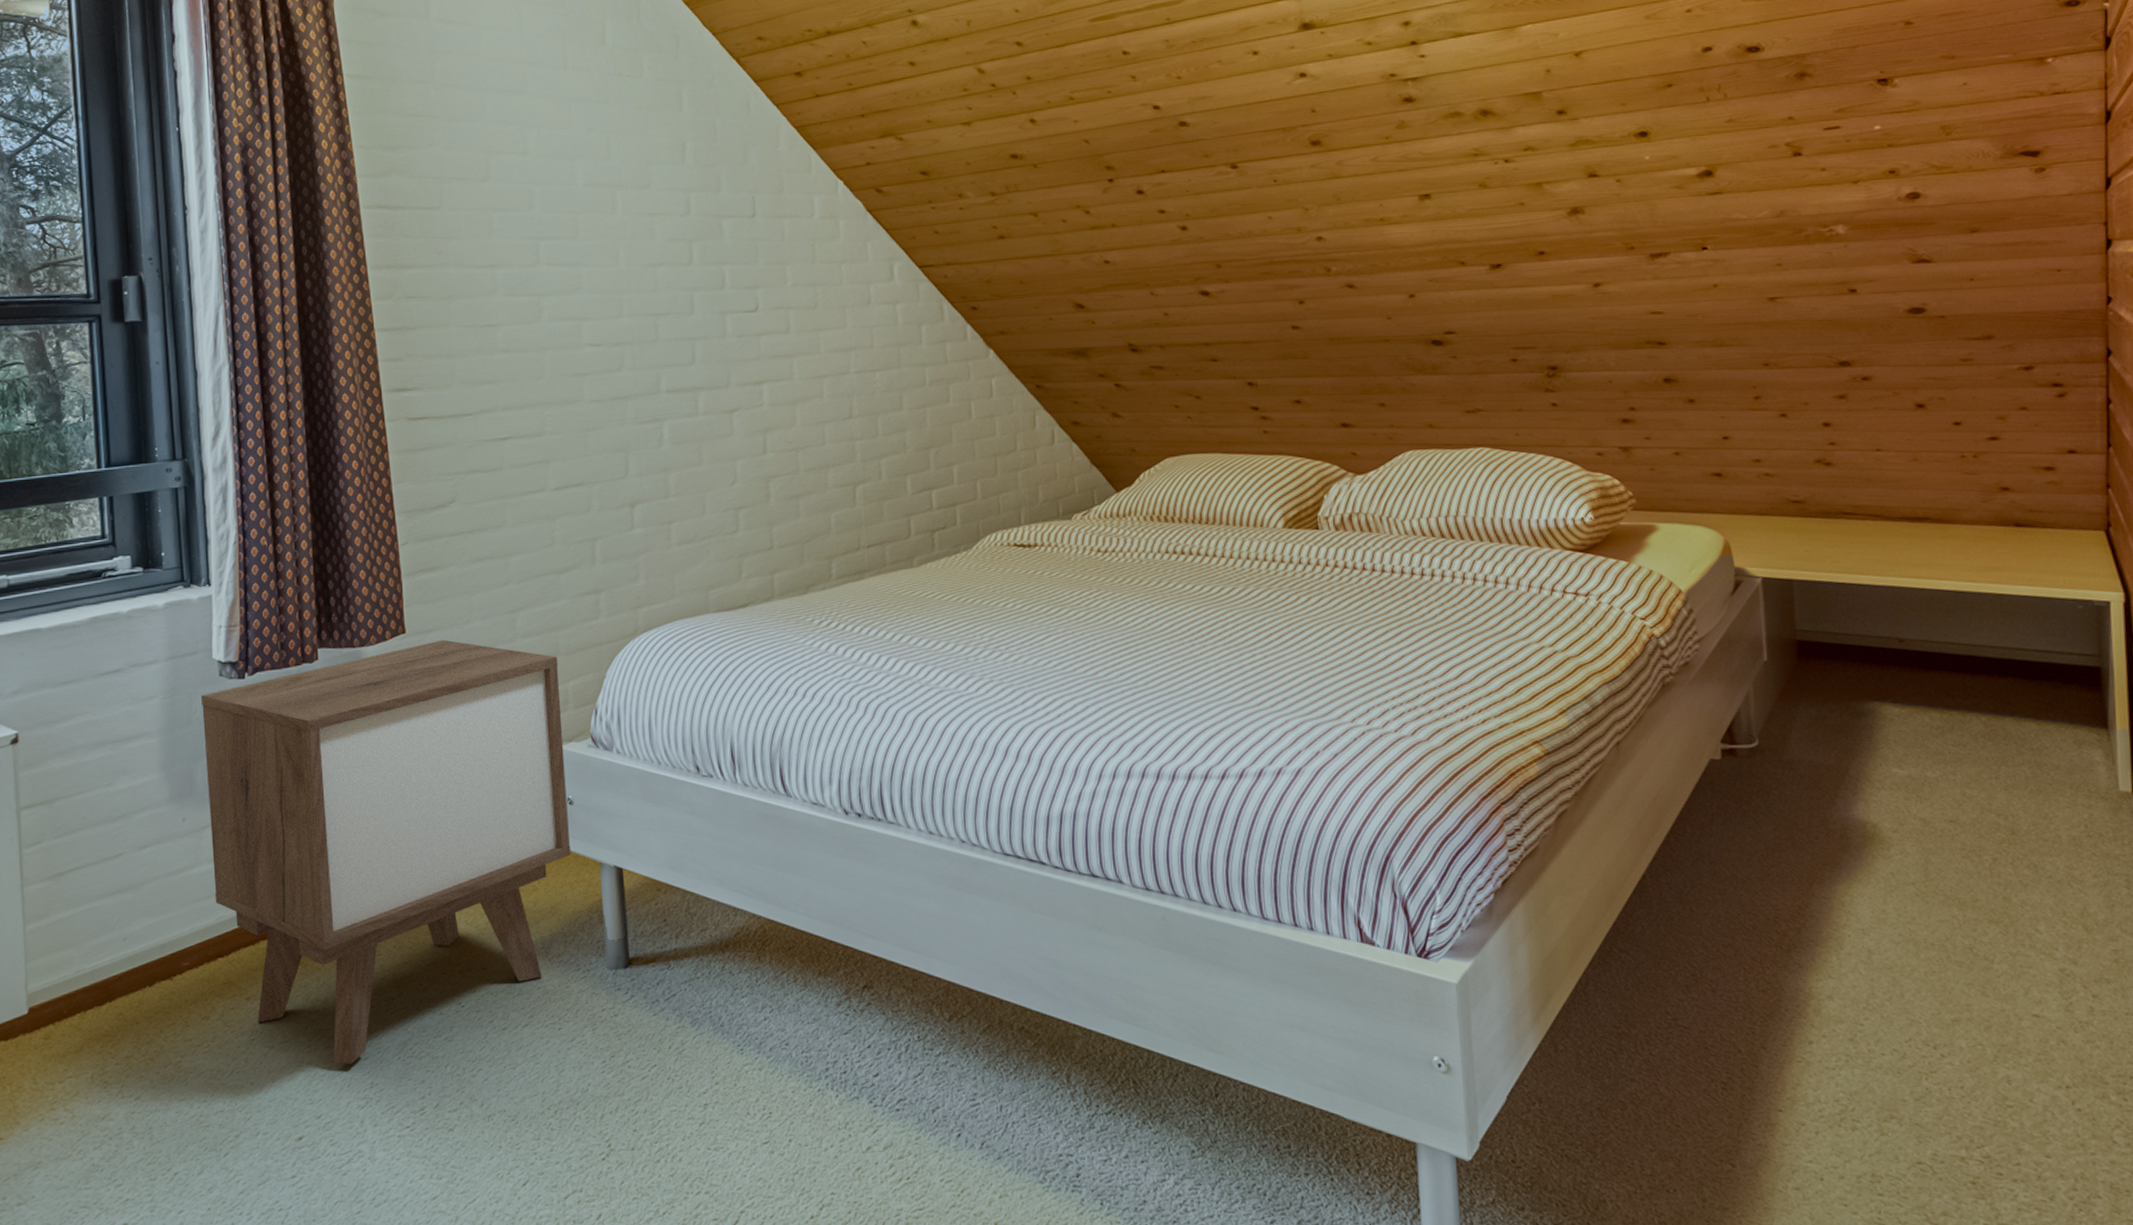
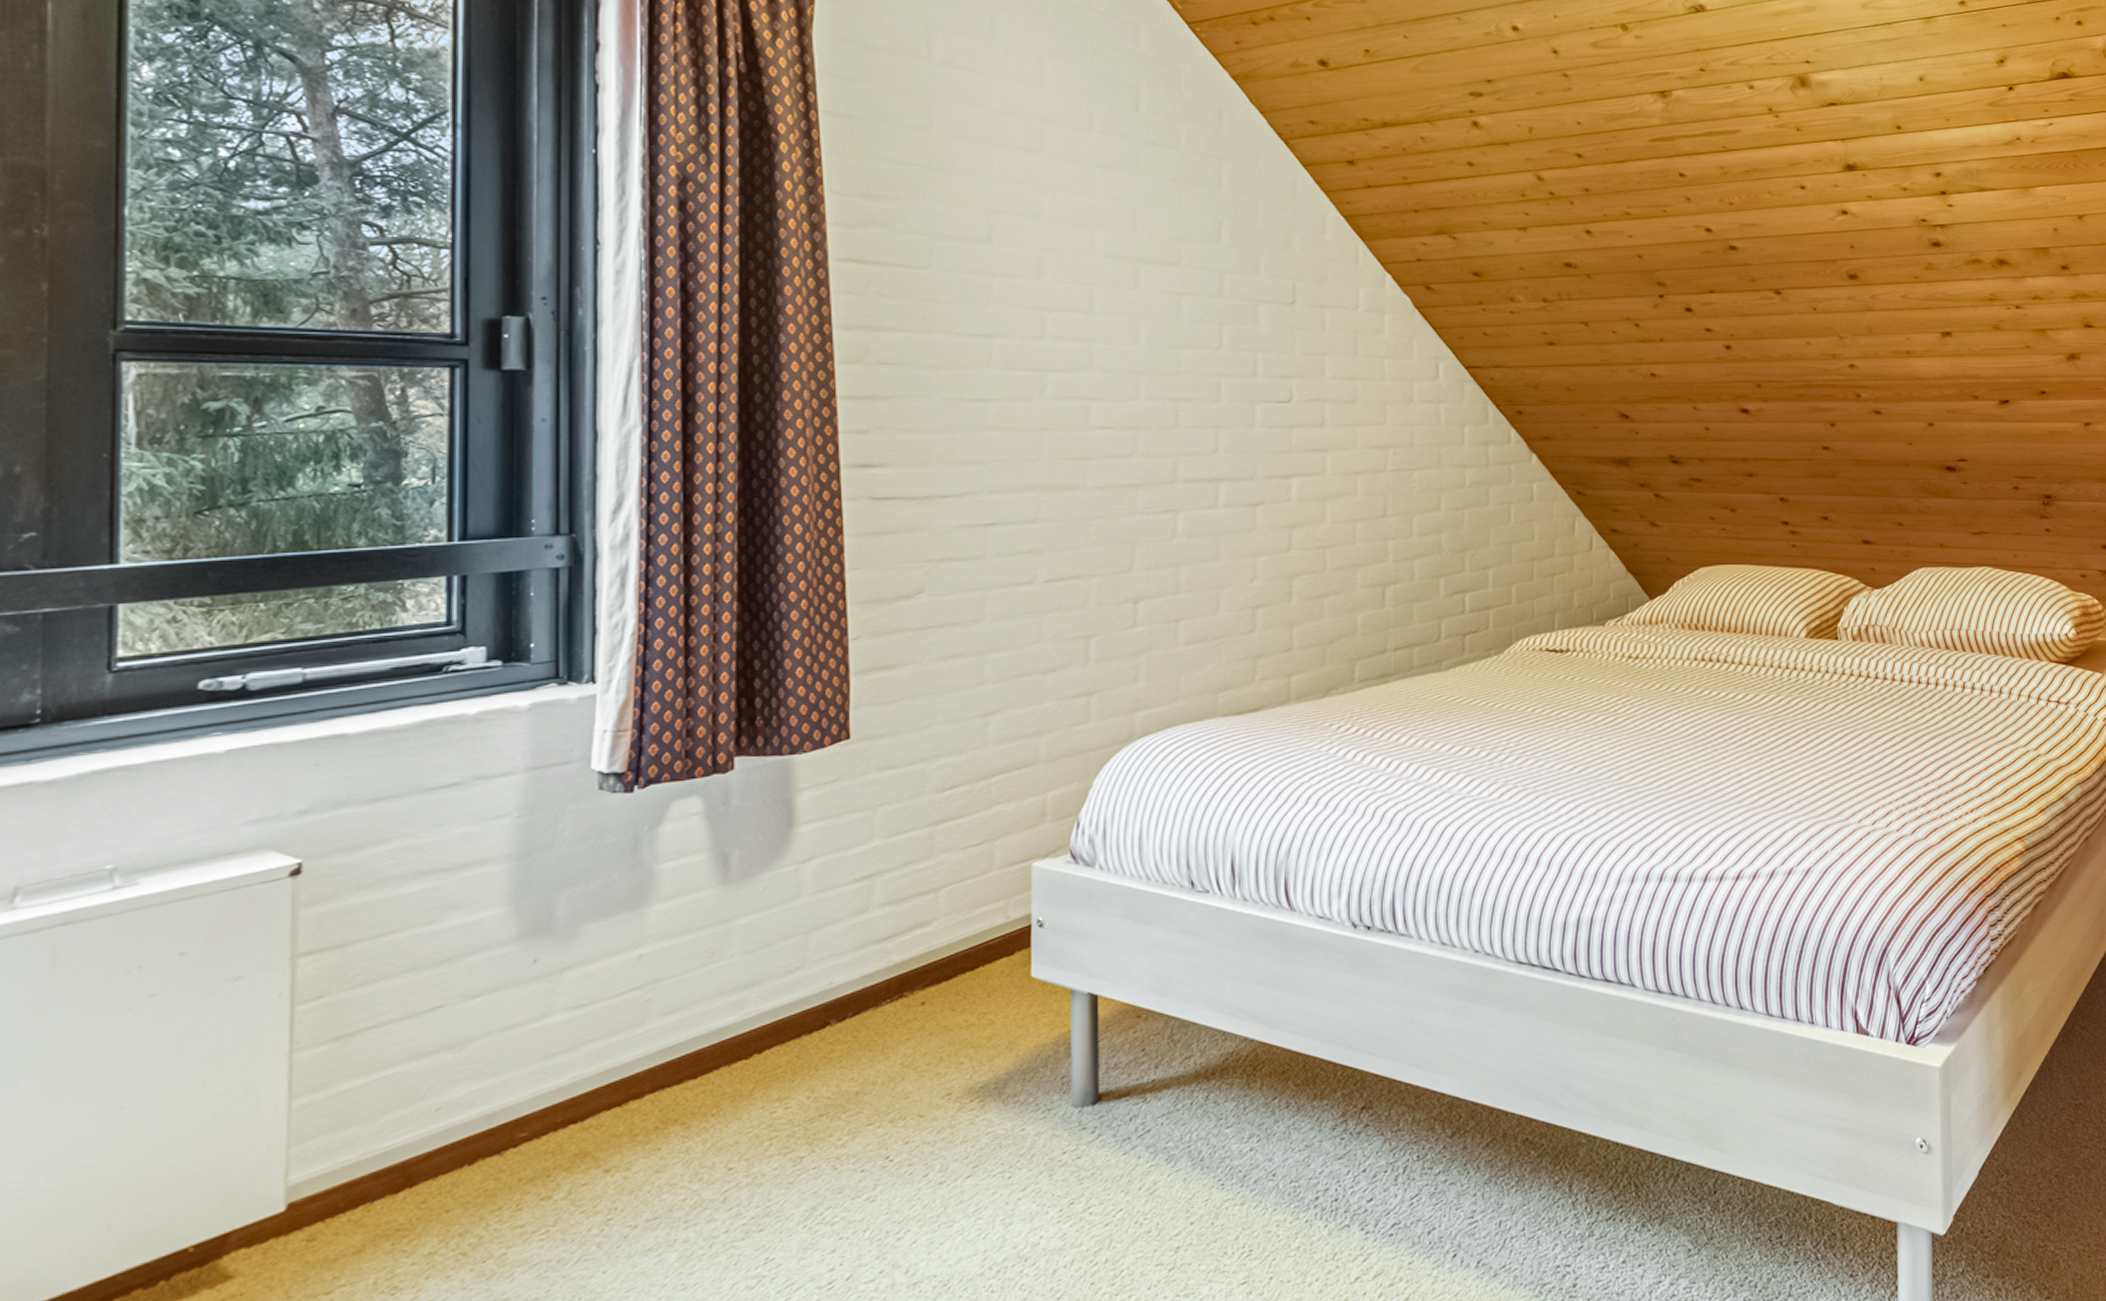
nightstand: present [201,639,572,1064] -> none [571,746,1038,1240]

